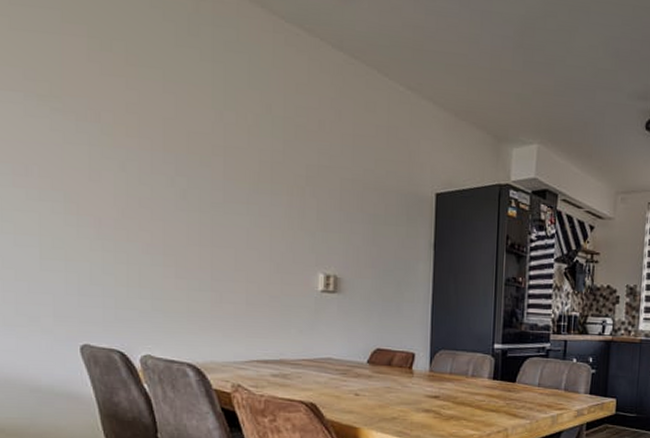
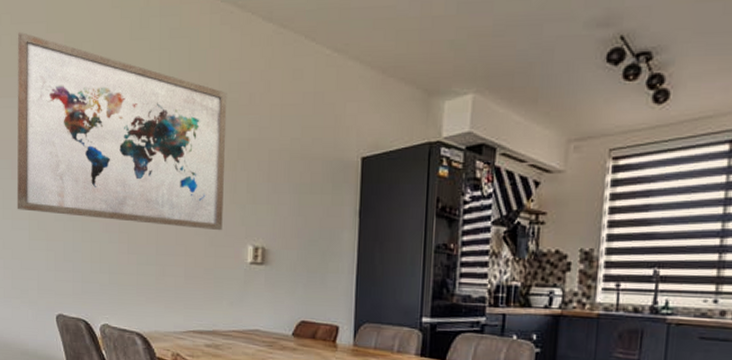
wall art: none [19,14,294,258] -> present [16,31,227,231]

